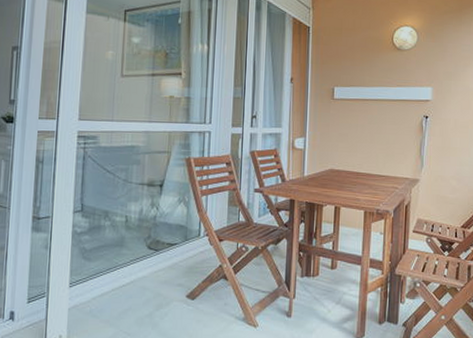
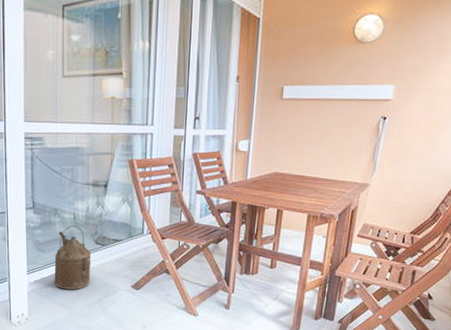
watering can: none [100,229,143,304] -> present [54,225,91,290]

